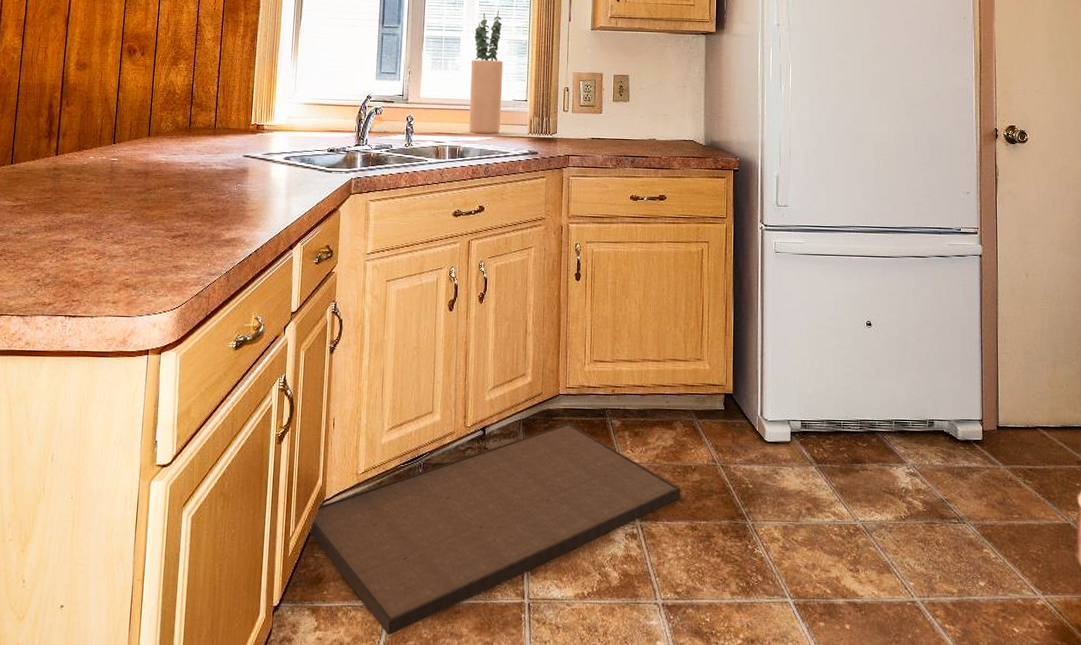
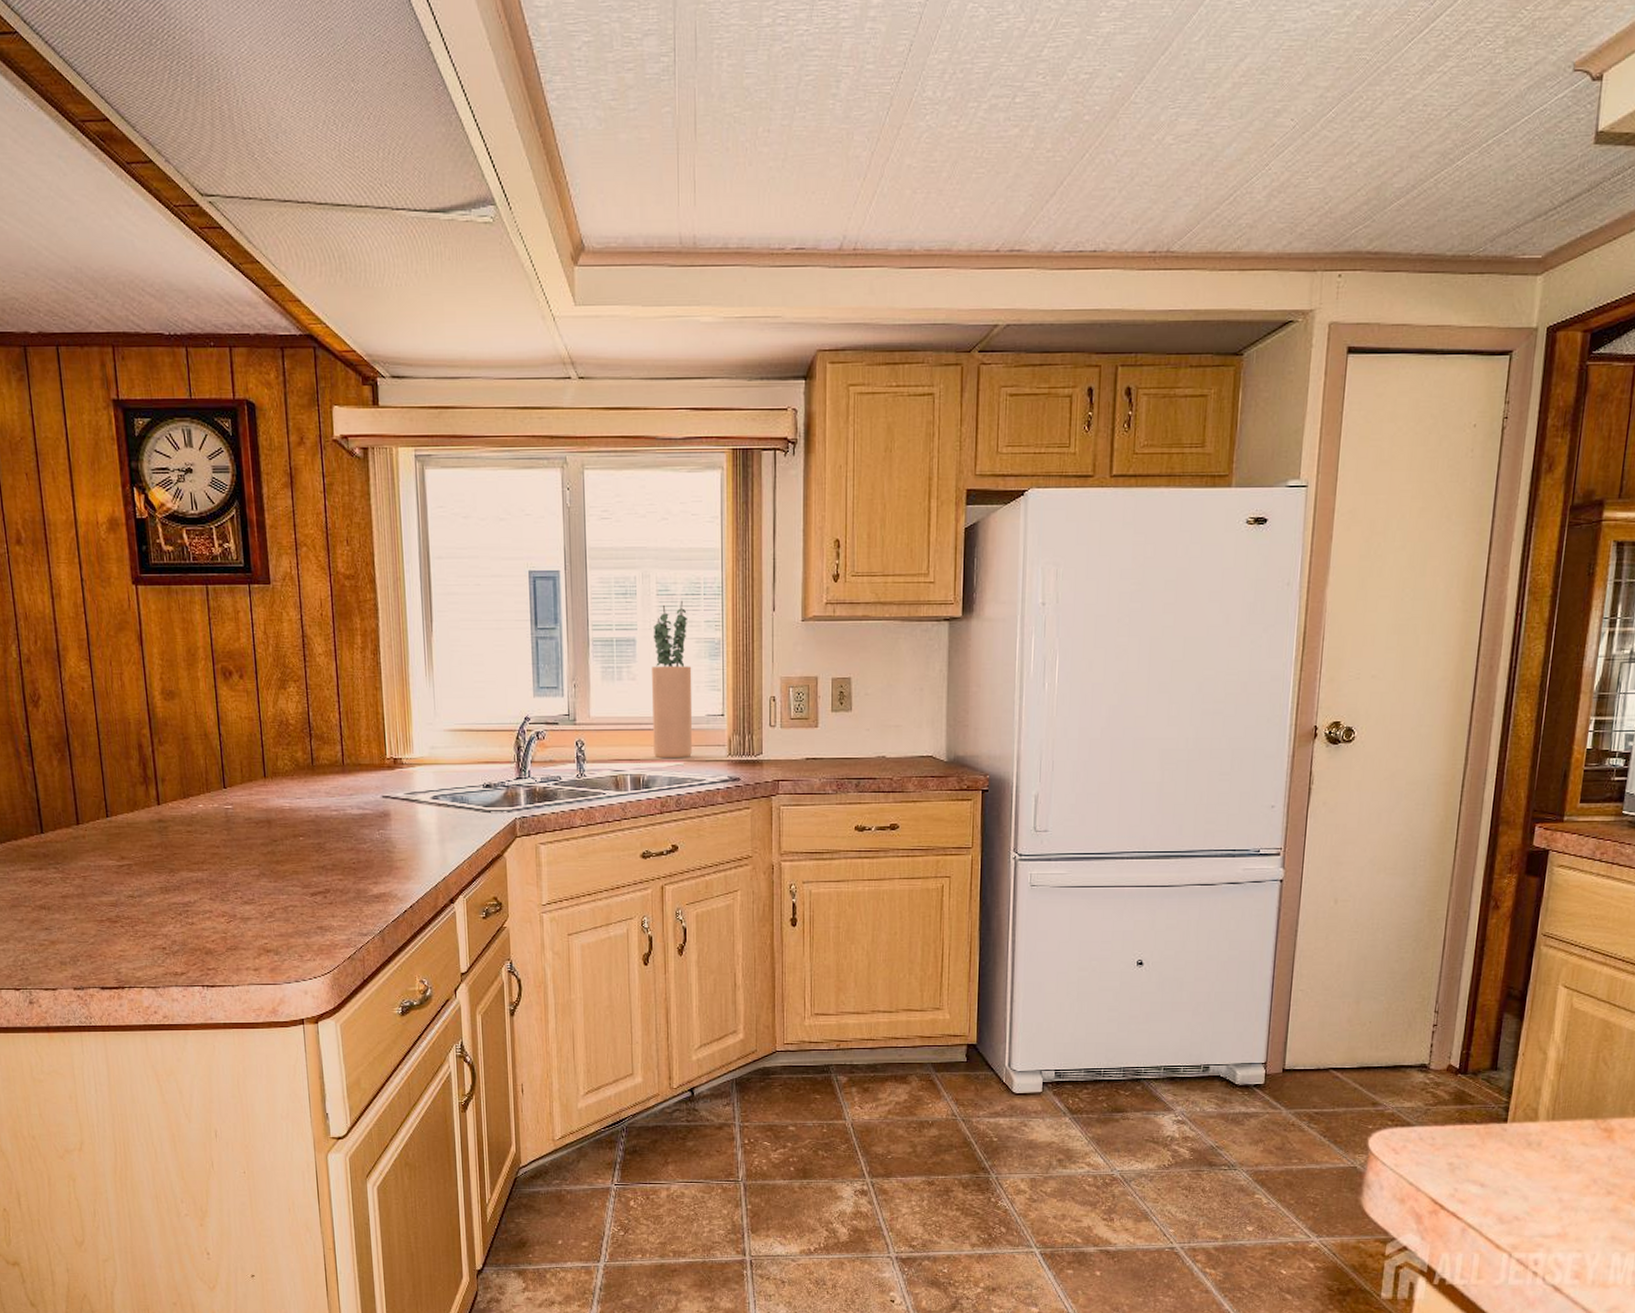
doormat: present [310,422,680,636] -> none [508,1080,915,1294]

